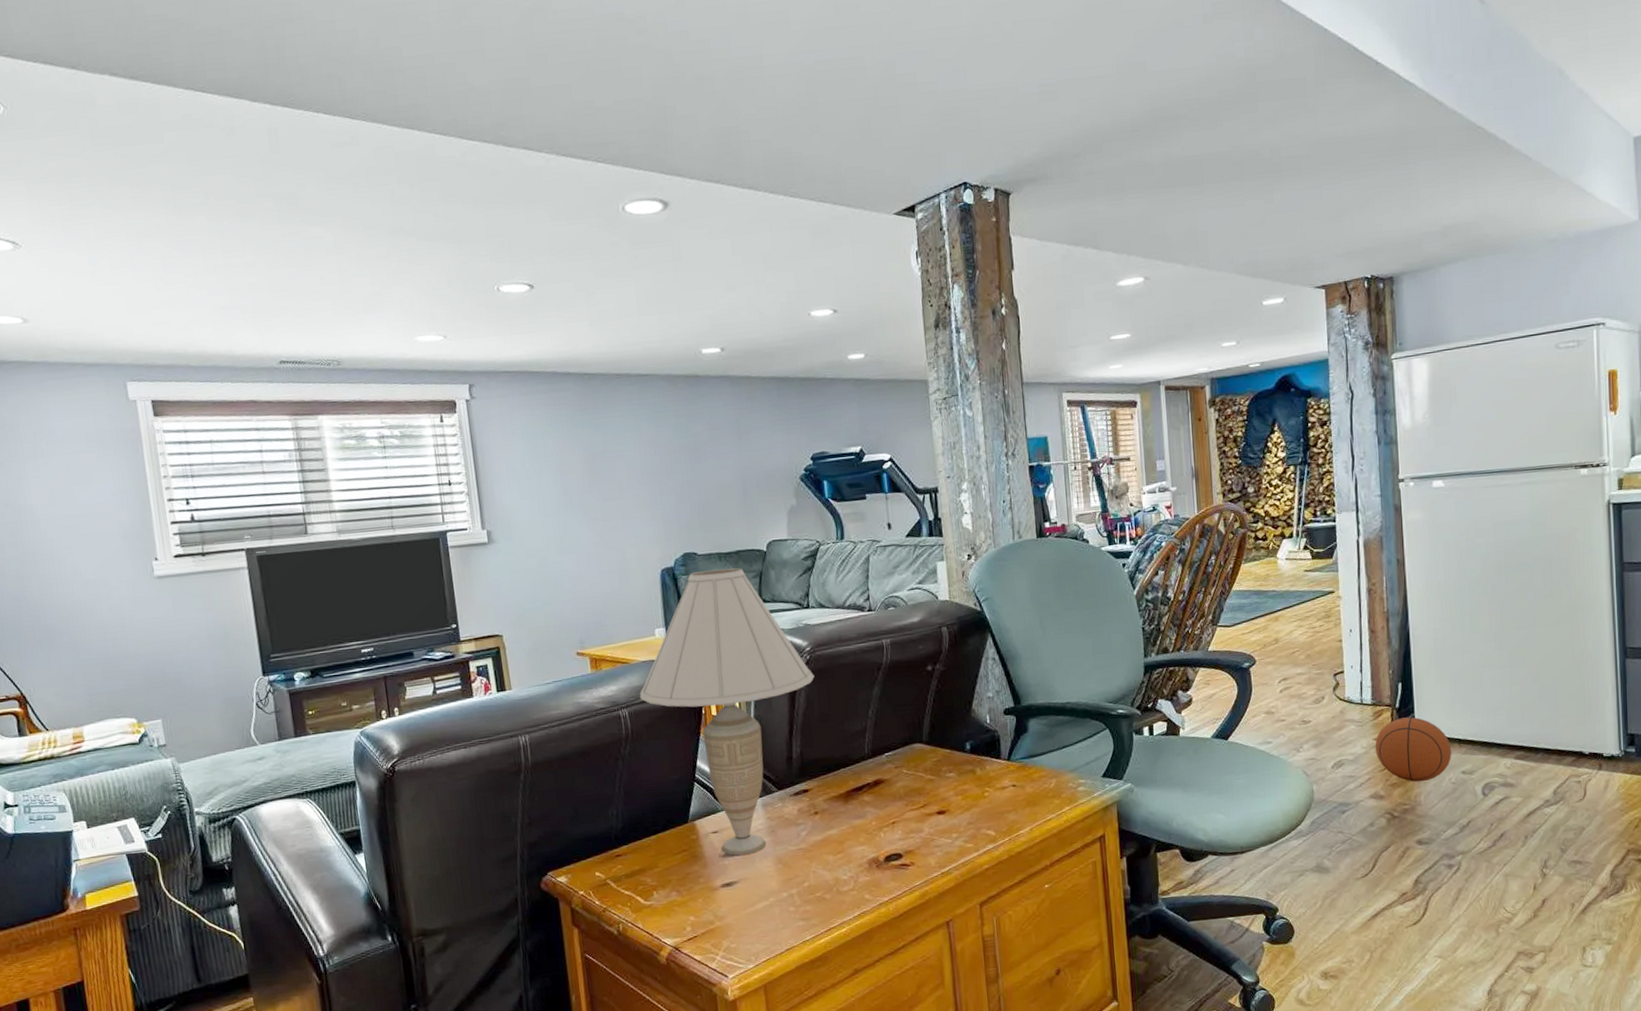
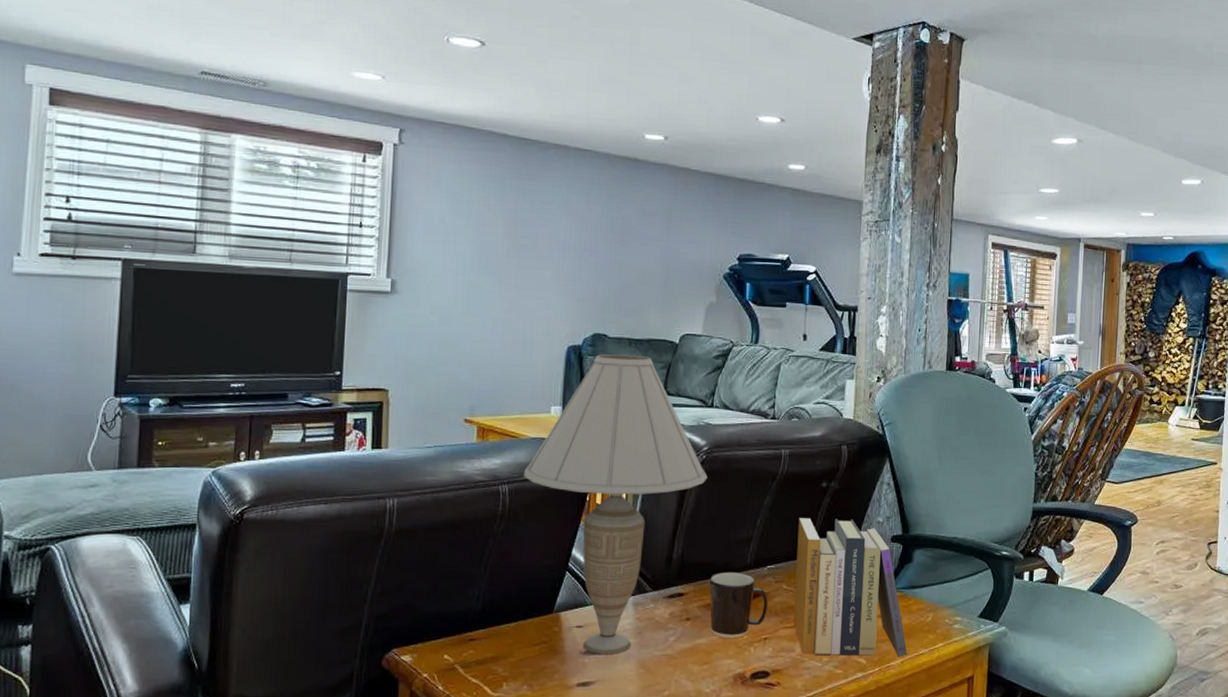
mug: none [831,762,891,827] -> present [709,571,768,639]
books: none [909,698,1035,833] -> present [793,518,908,657]

